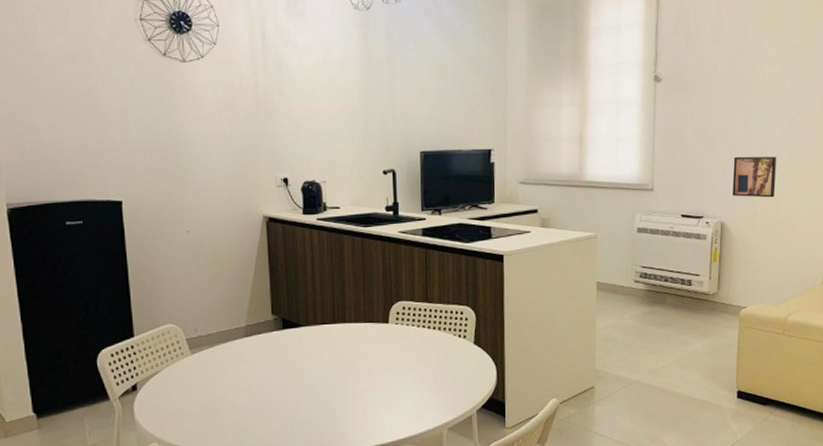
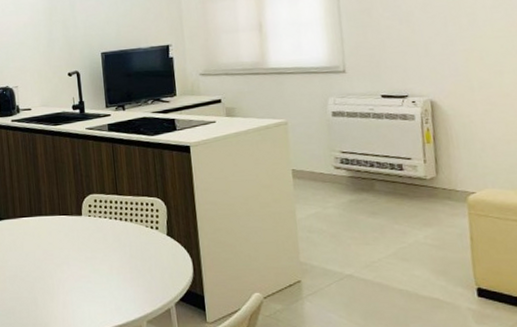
wall art: present [732,156,777,198] -> none [436,26,494,72]

